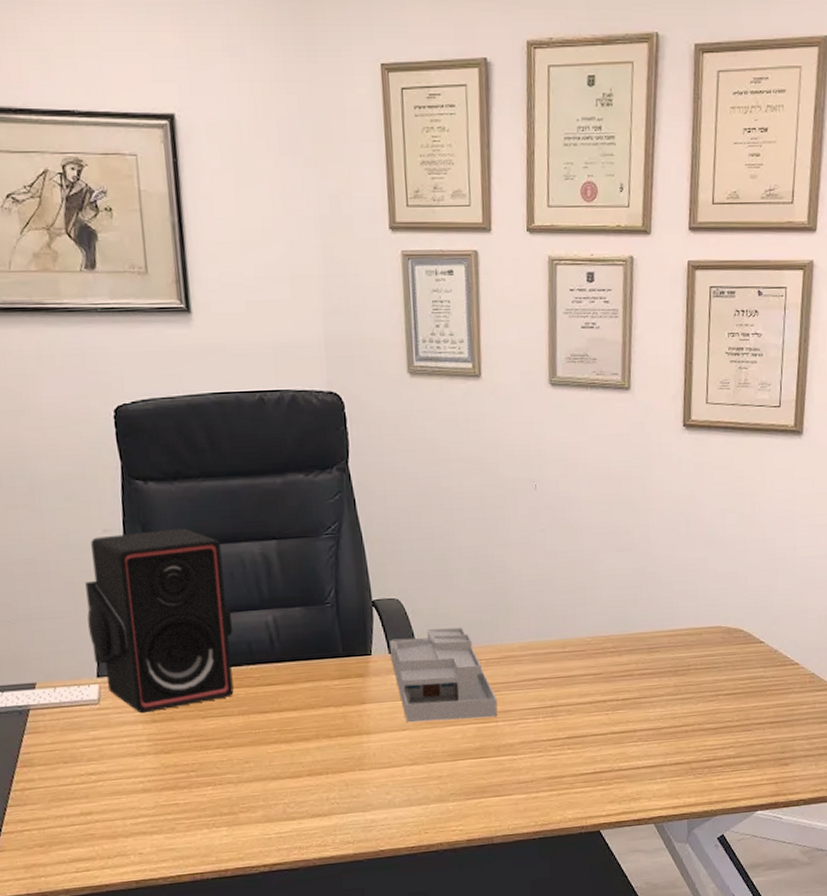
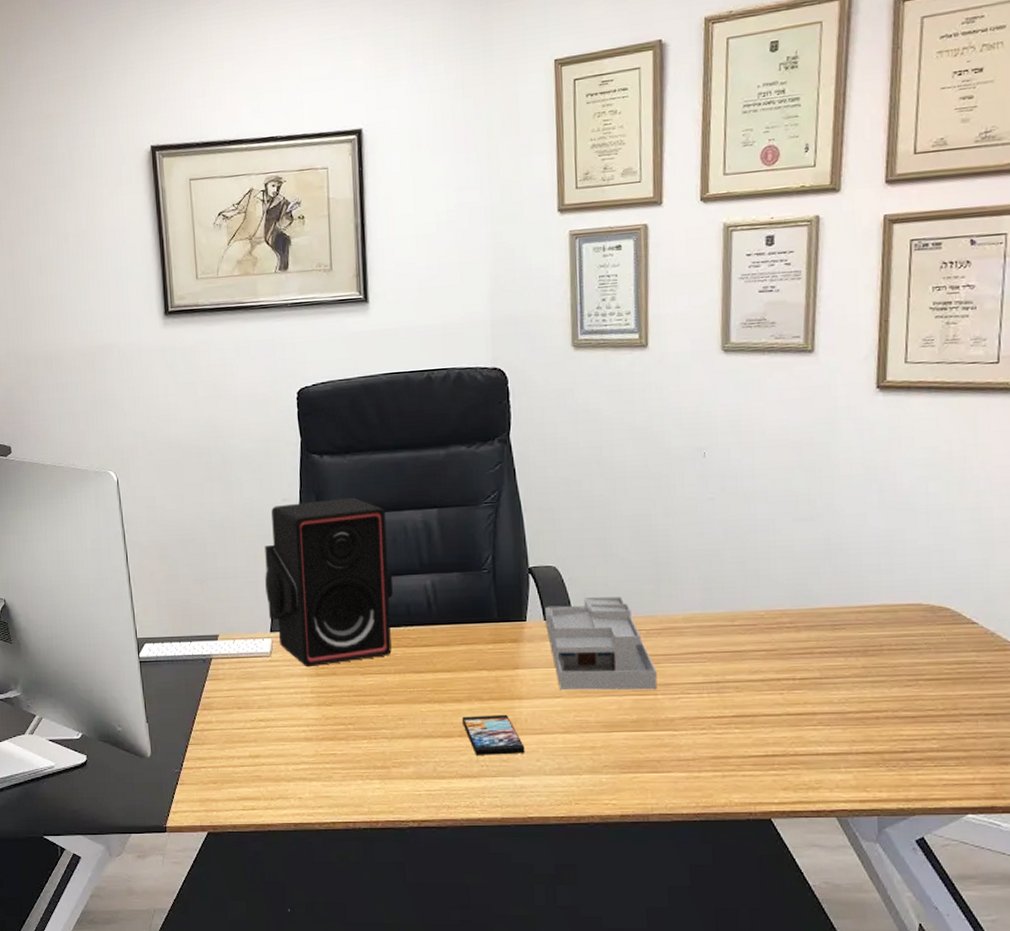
smartphone: none [311,750,375,794] -> present [462,714,525,755]

